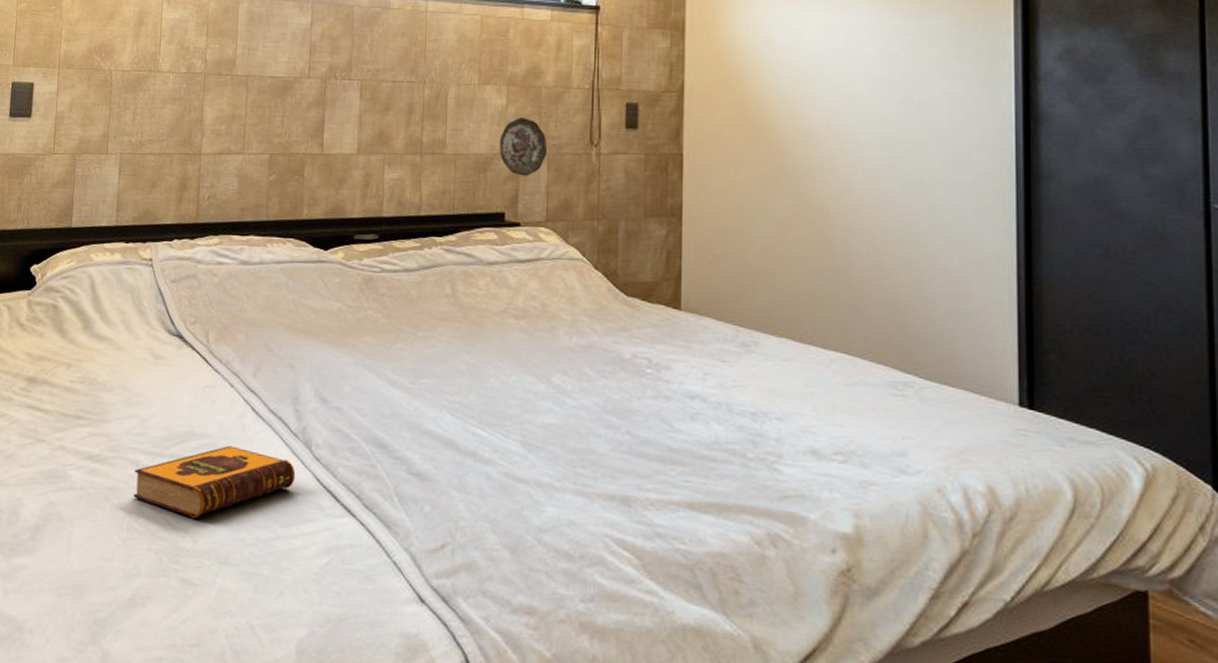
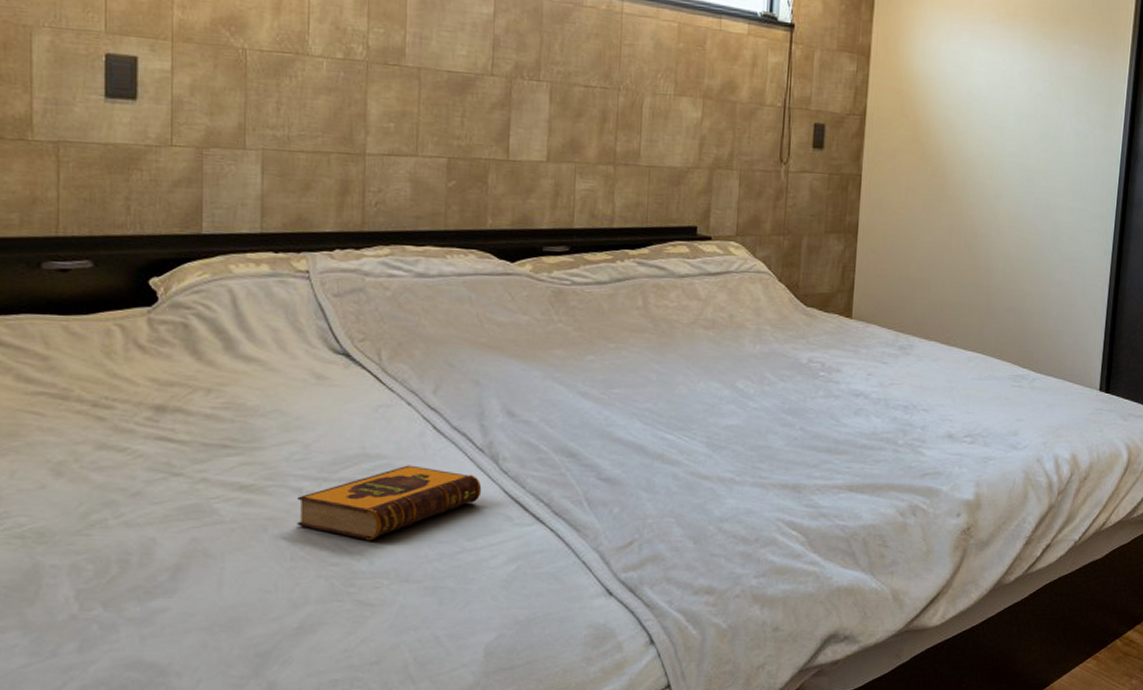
decorative plate: present [499,118,548,176] -> none [693,132,740,191]

